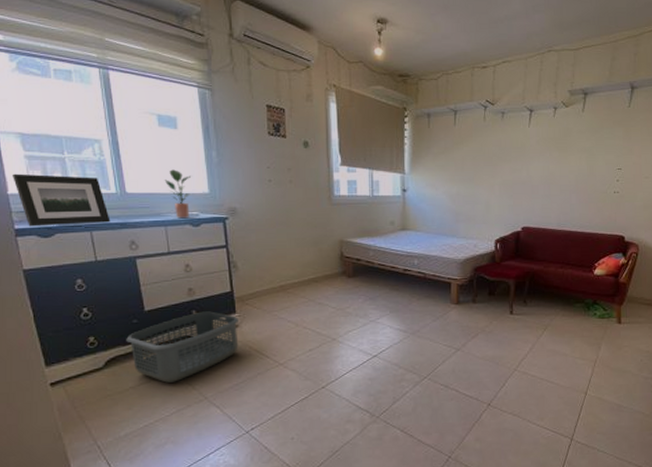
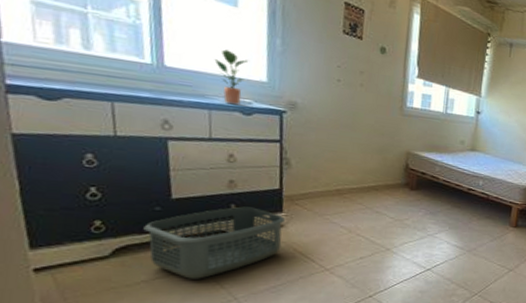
picture frame: present [13,173,111,227] -> none [10,19,140,96]

